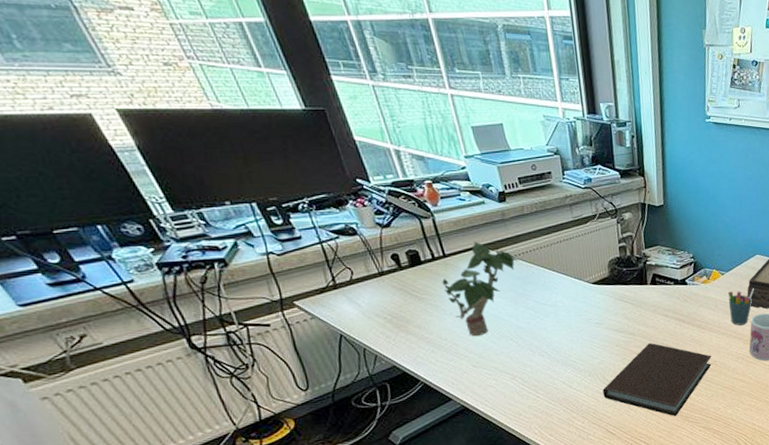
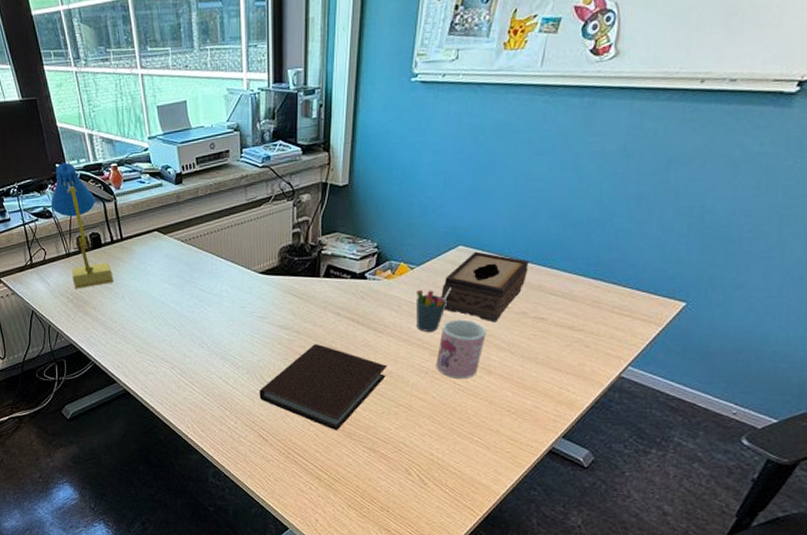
desk lamp: none [353,178,439,308] -> present [51,162,113,289]
potted plant: present [442,242,519,337] -> none [118,225,189,322]

